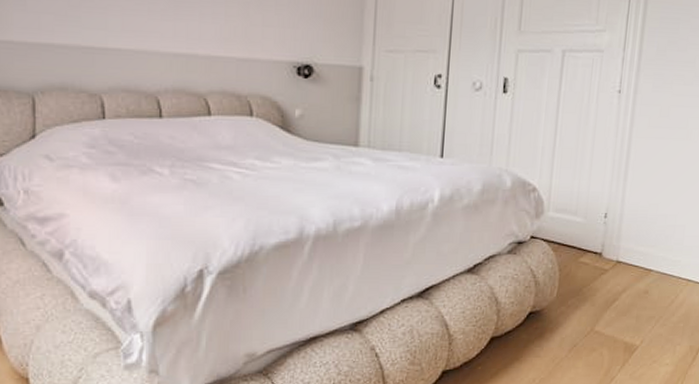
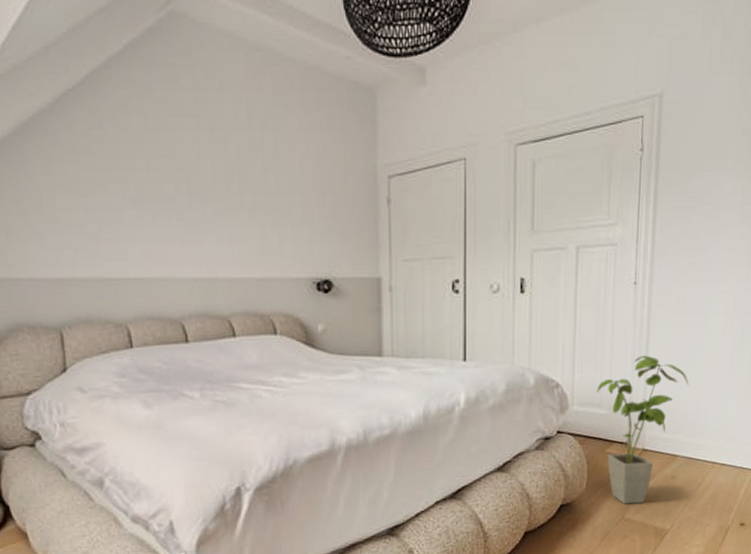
house plant: none [573,165,668,317] -> present [596,355,689,505]

